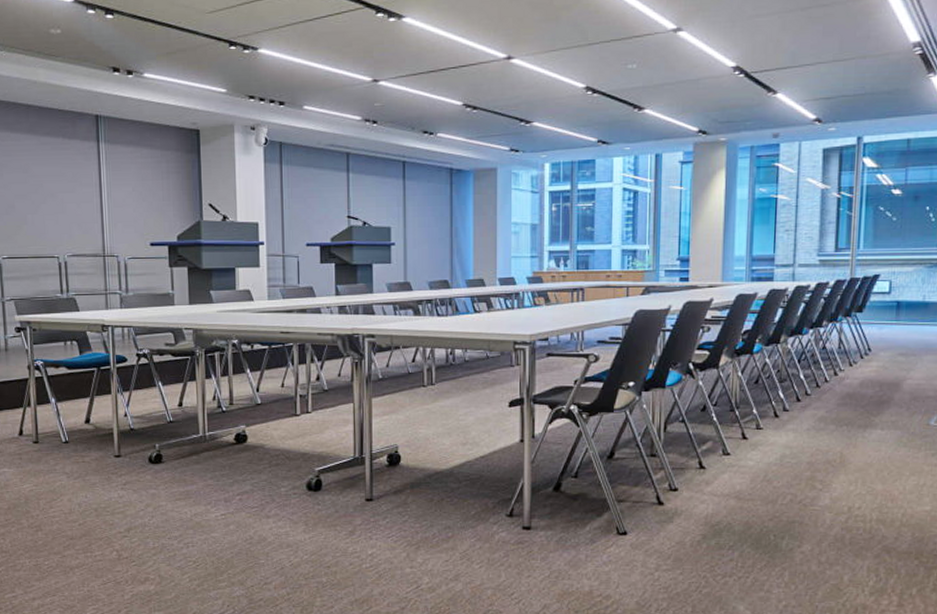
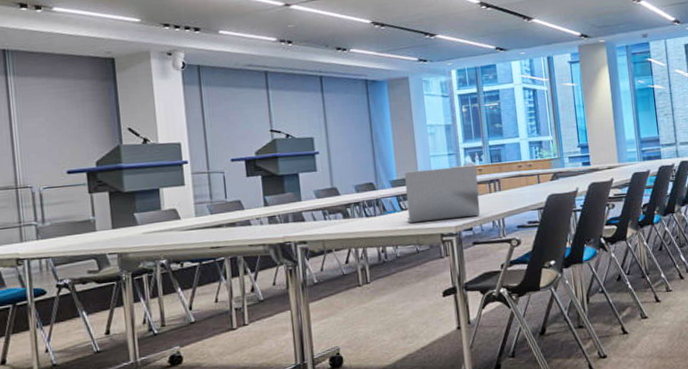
laptop: none [480,270,561,327] -> present [404,165,481,223]

